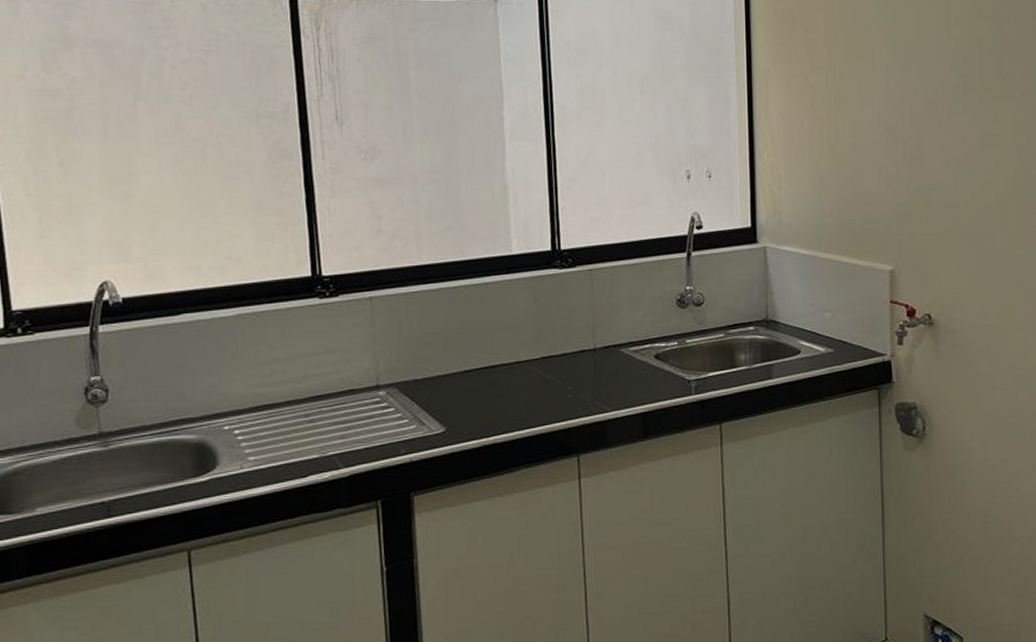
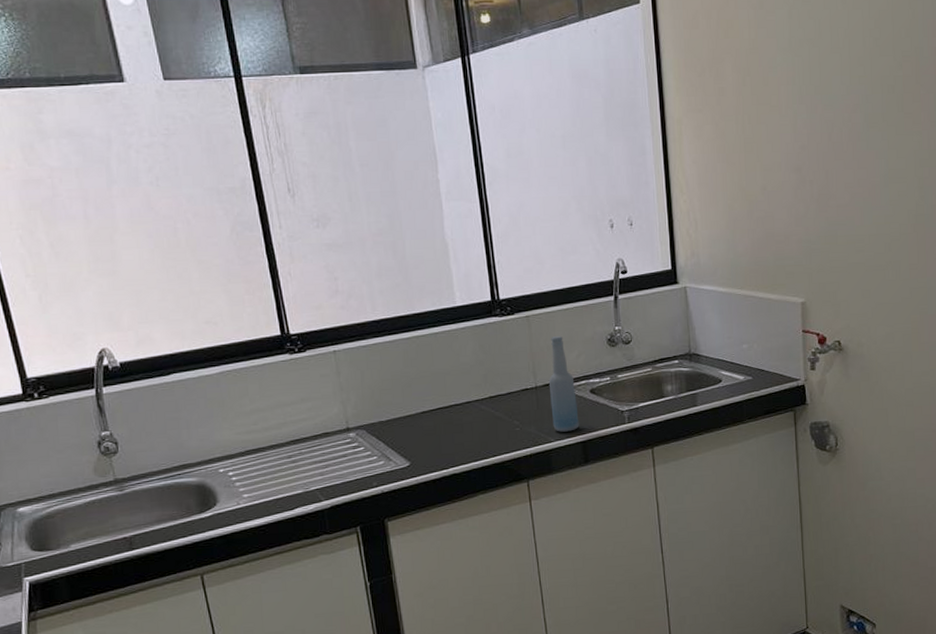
bottle: none [609,292,640,401] -> present [548,335,579,432]

